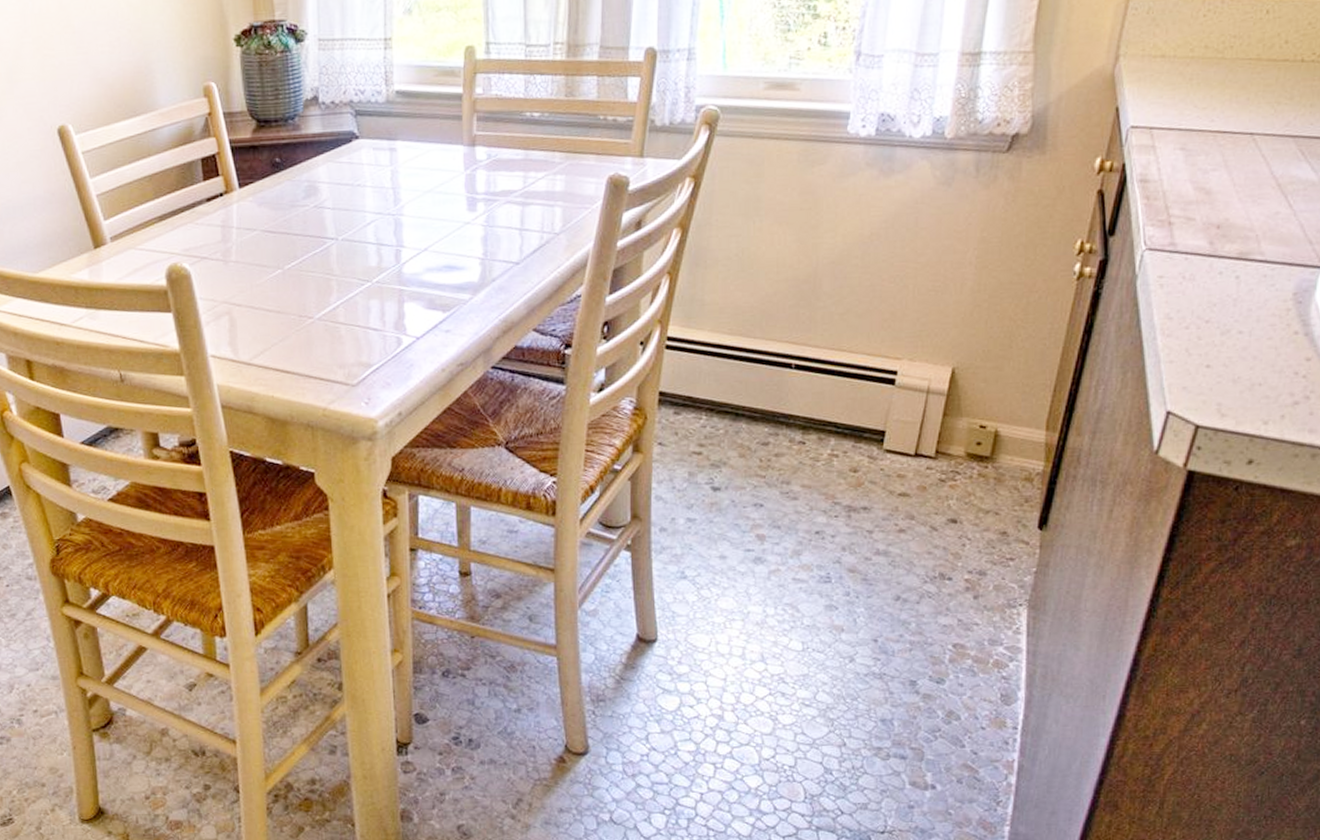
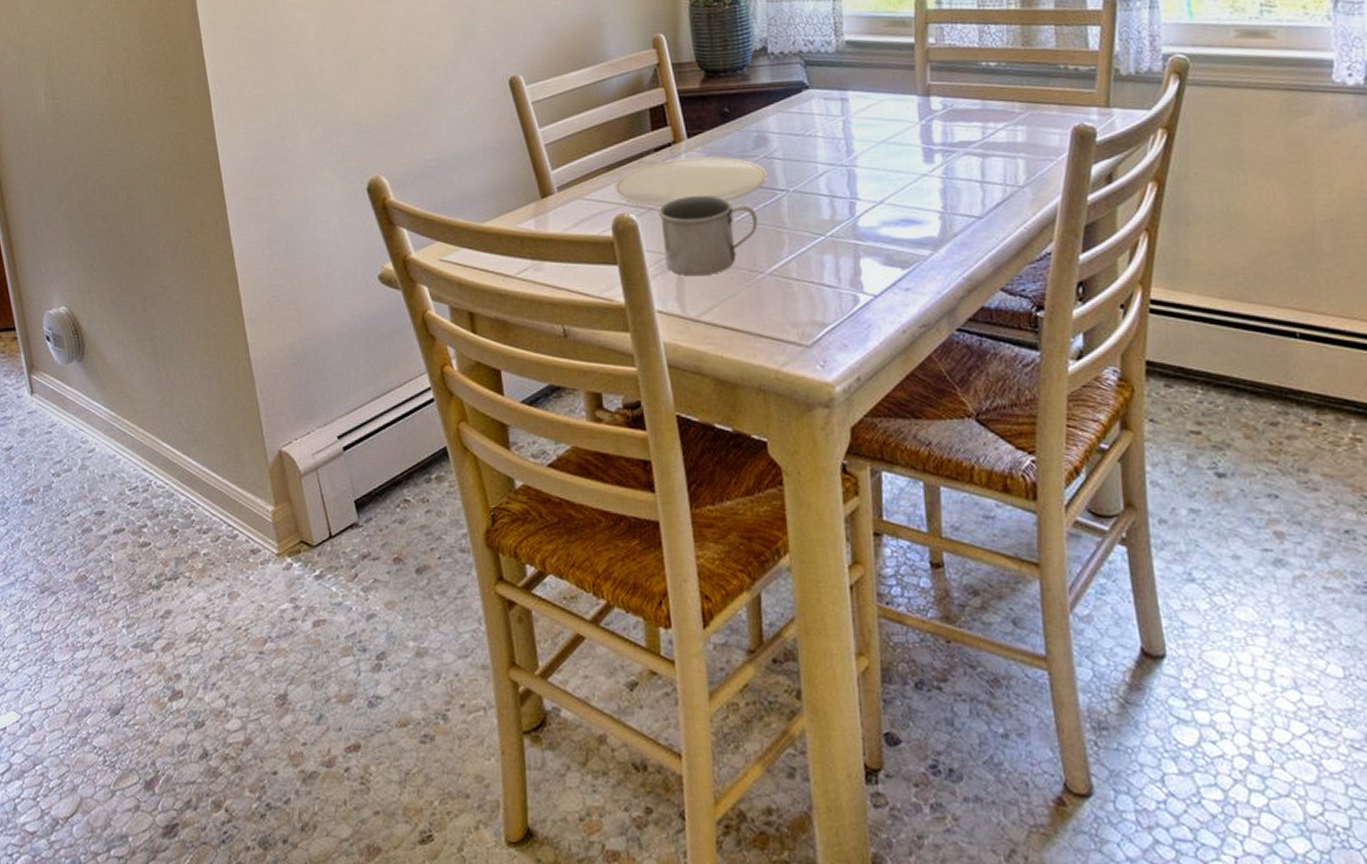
plate: none [167,206,317,257] -> present [615,157,768,208]
mug: none [211,244,307,322] -> present [659,195,758,277]

